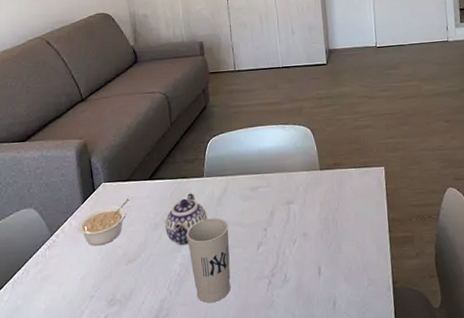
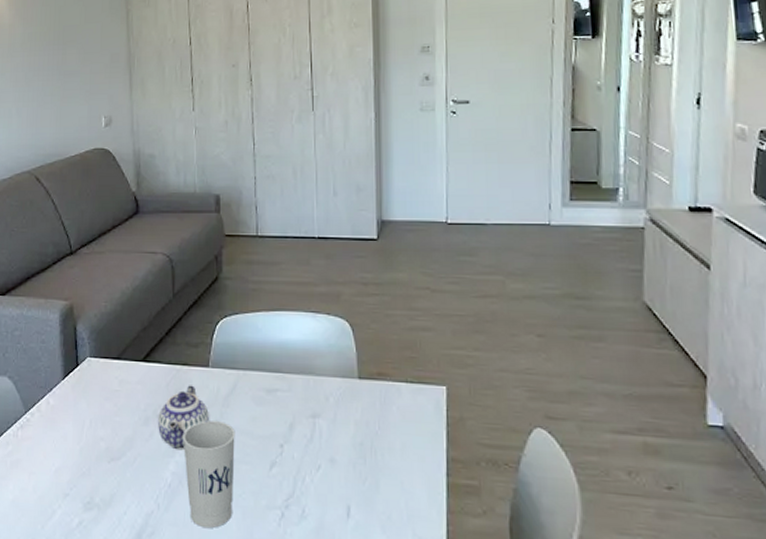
legume: present [78,198,131,246] -> none [56,381,119,434]

